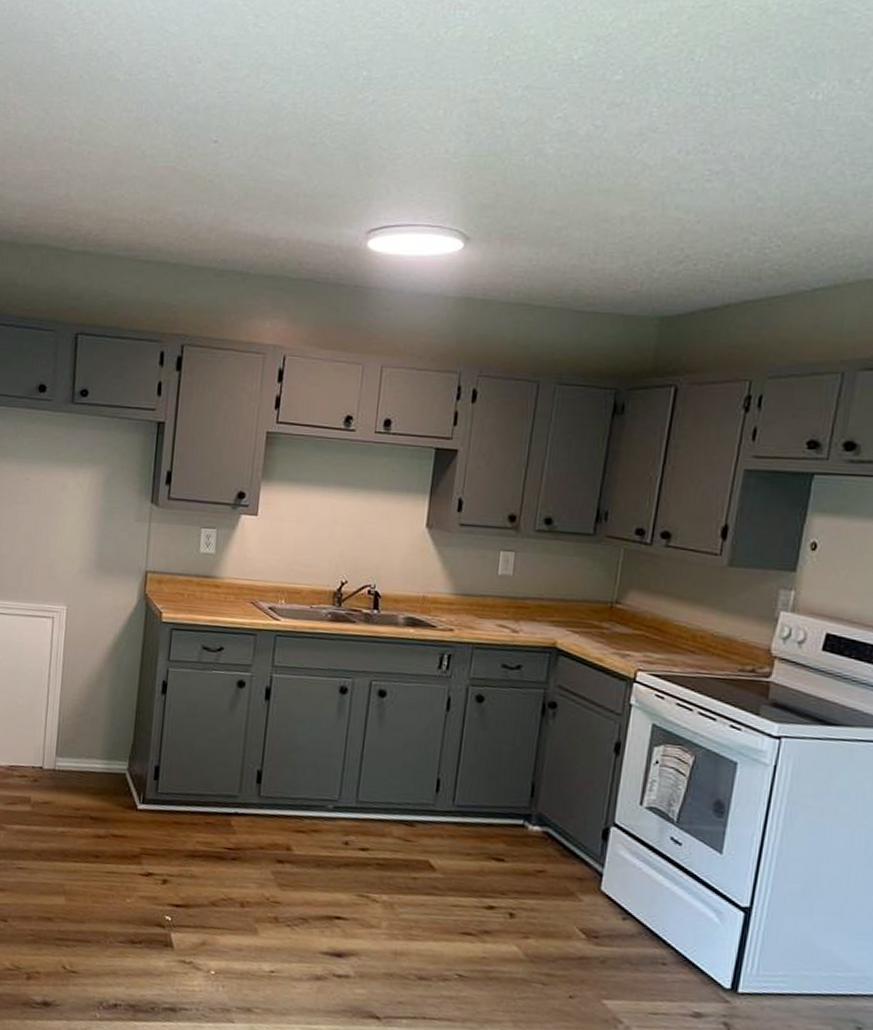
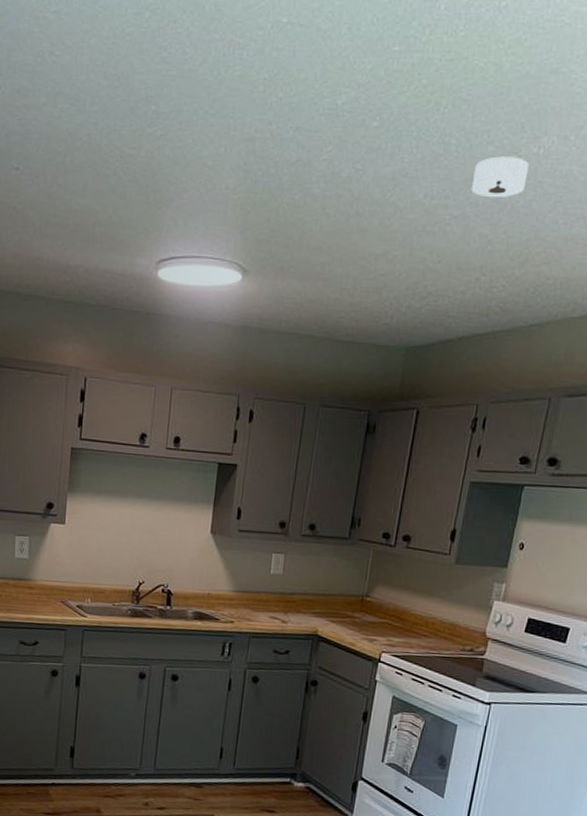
smoke detector: none [735,105,805,150] -> present [472,156,529,198]

